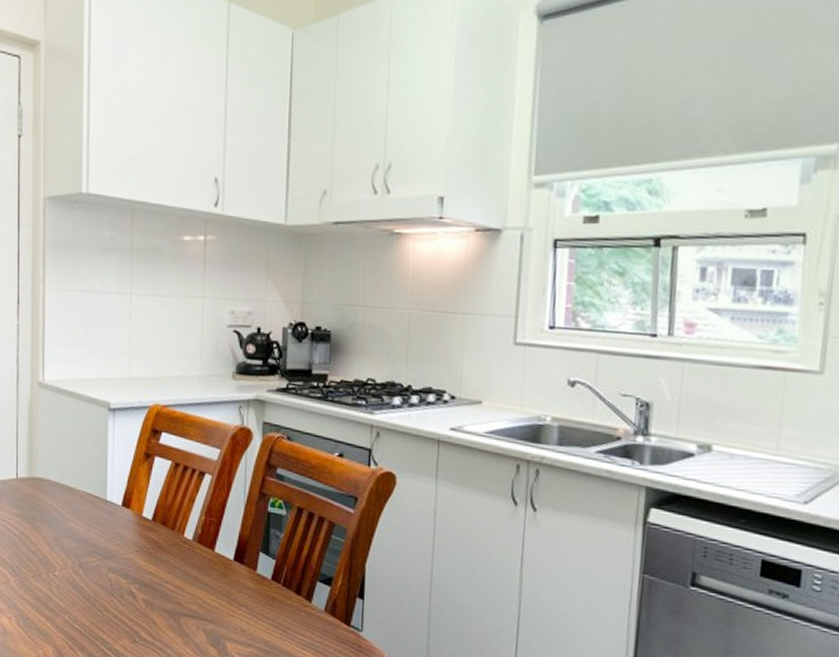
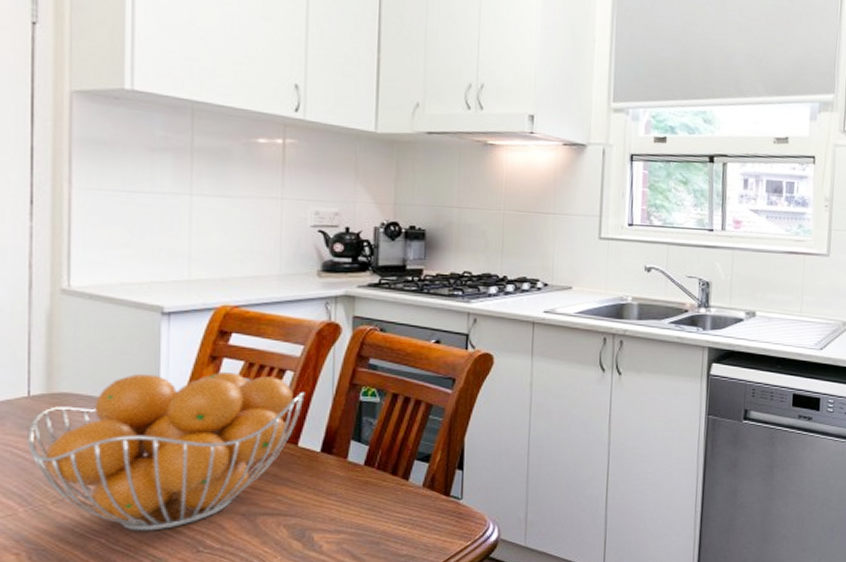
fruit basket: none [16,466,221,616] -> present [28,371,305,532]

